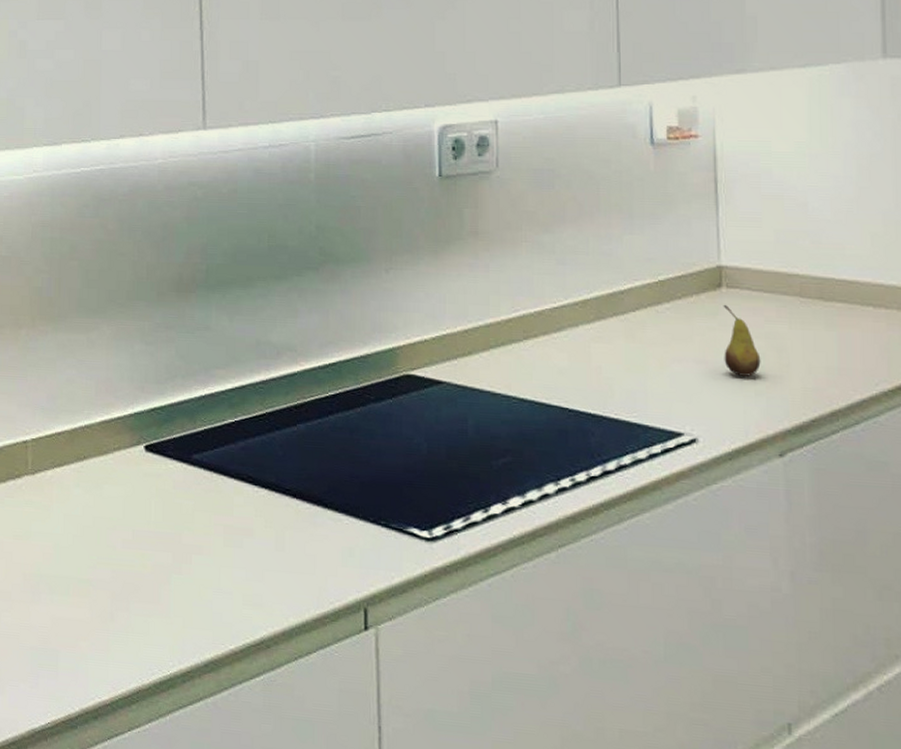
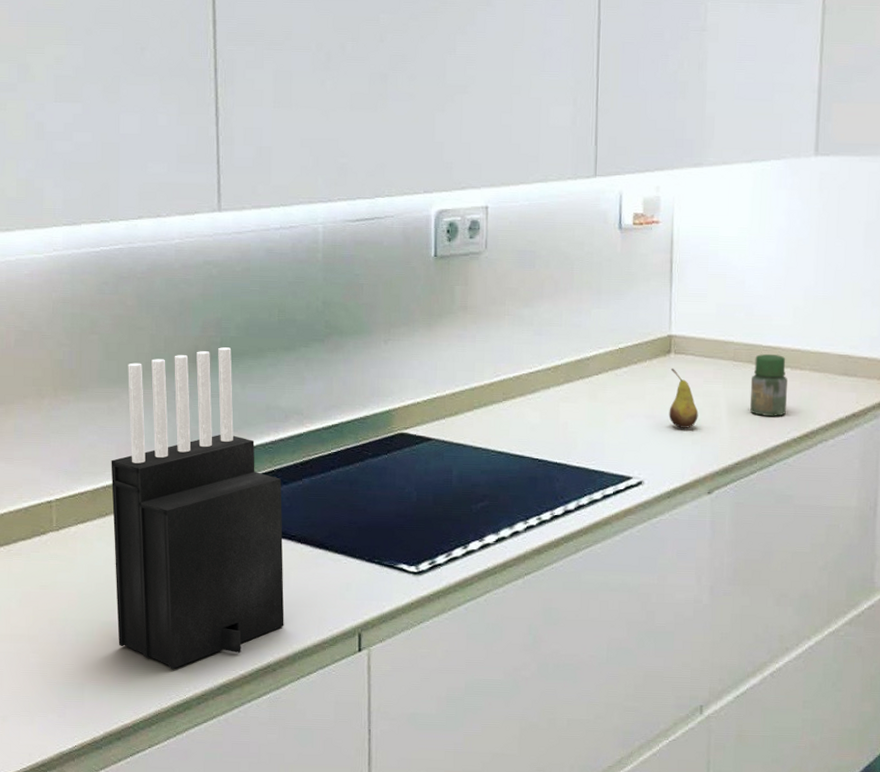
knife block: none [89,275,279,639] -> present [111,347,284,669]
jar: none [823,289,871,365] -> present [750,354,787,417]

